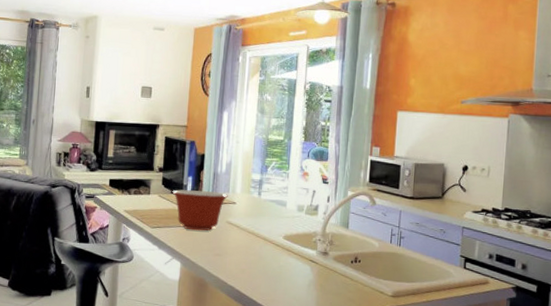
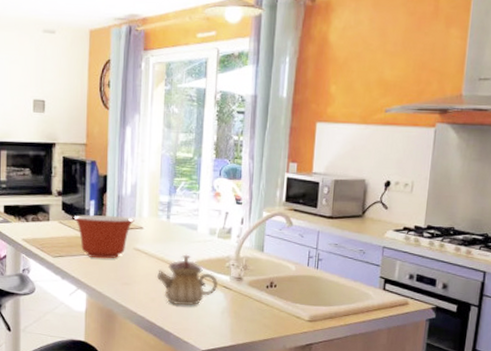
teapot: none [247,228,305,278] -> present [156,254,218,306]

